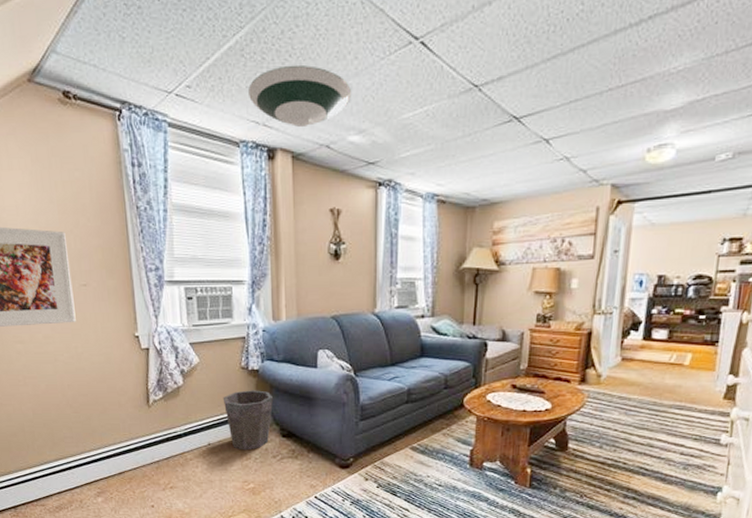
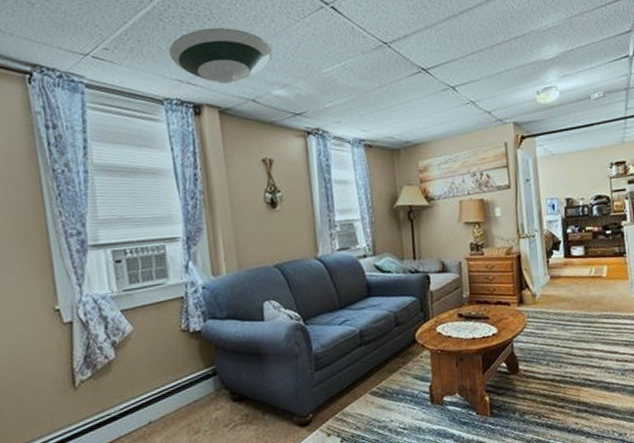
waste bin: present [223,390,274,451] -> none [162,353,220,424]

